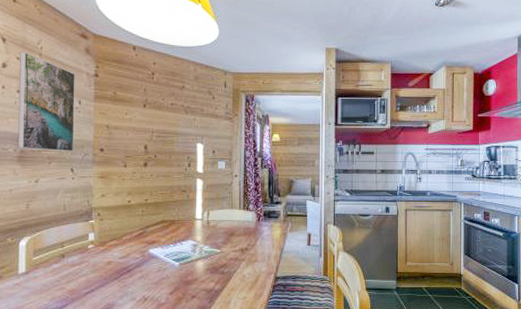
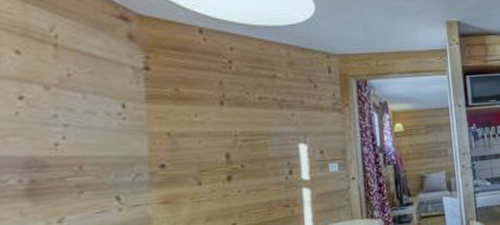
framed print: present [18,52,75,152] -> none [20,42,119,179]

